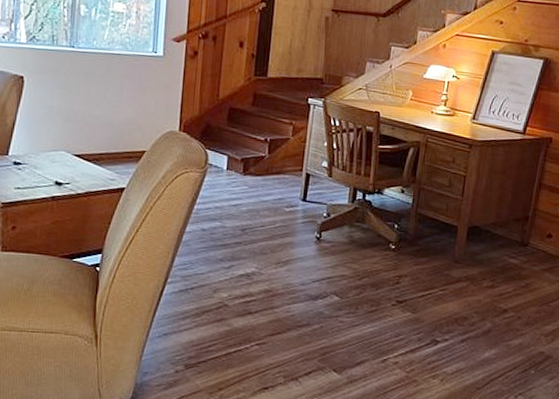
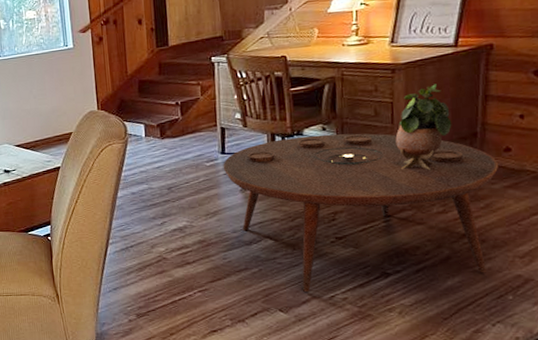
coffee table: none [302,195,541,354] -> present [223,133,498,293]
potted plant: none [462,165,511,245] -> present [395,84,452,170]

